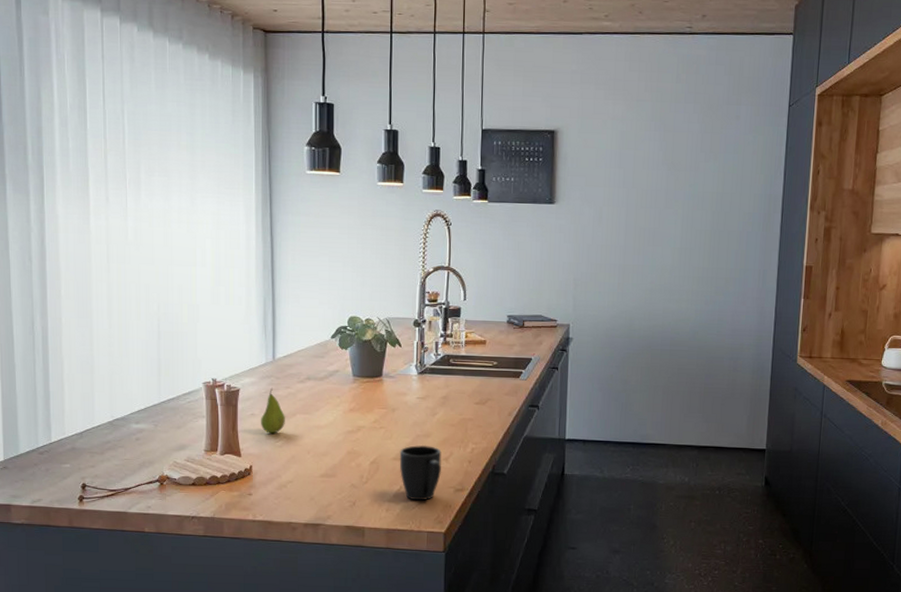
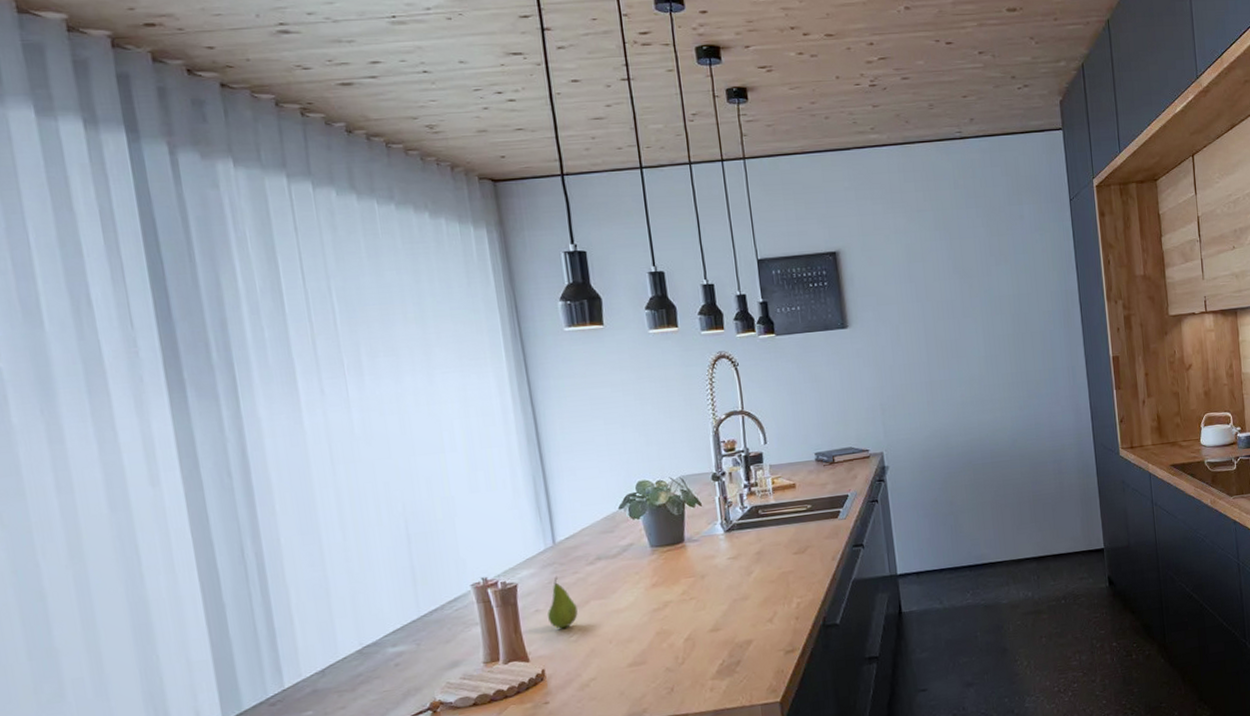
mug: present [399,444,442,501] -> none [716,608,767,673]

